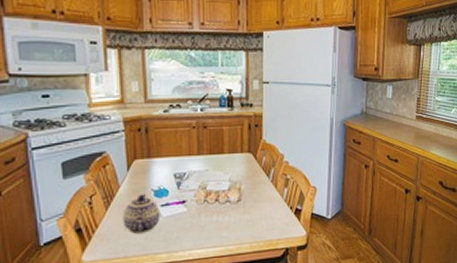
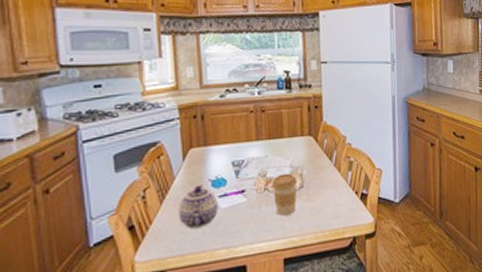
coffee cup: none [211,187,236,226] -> present [271,173,298,216]

